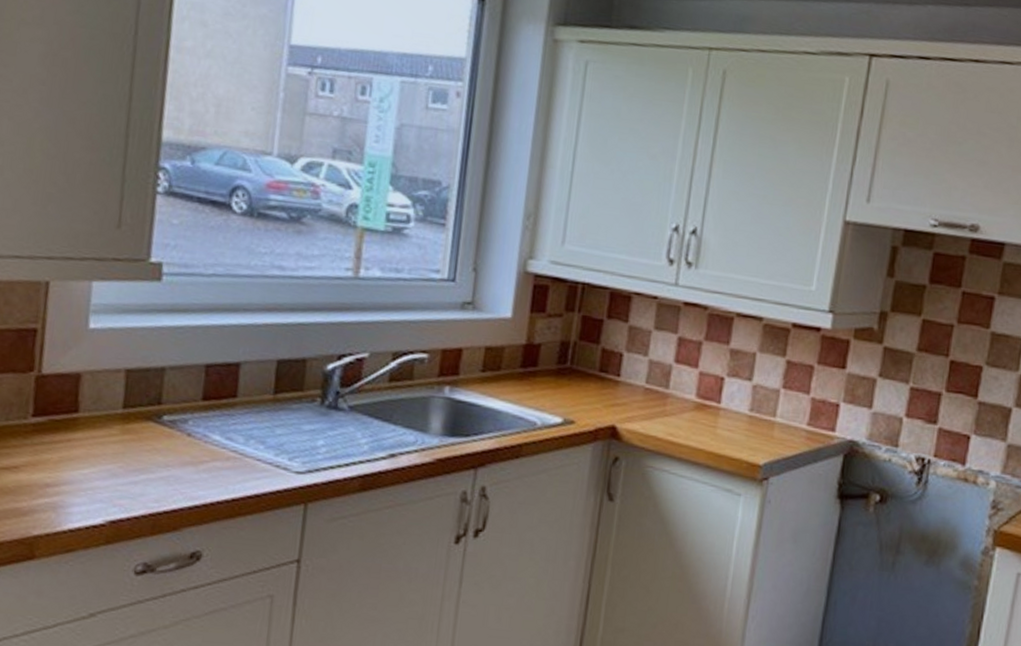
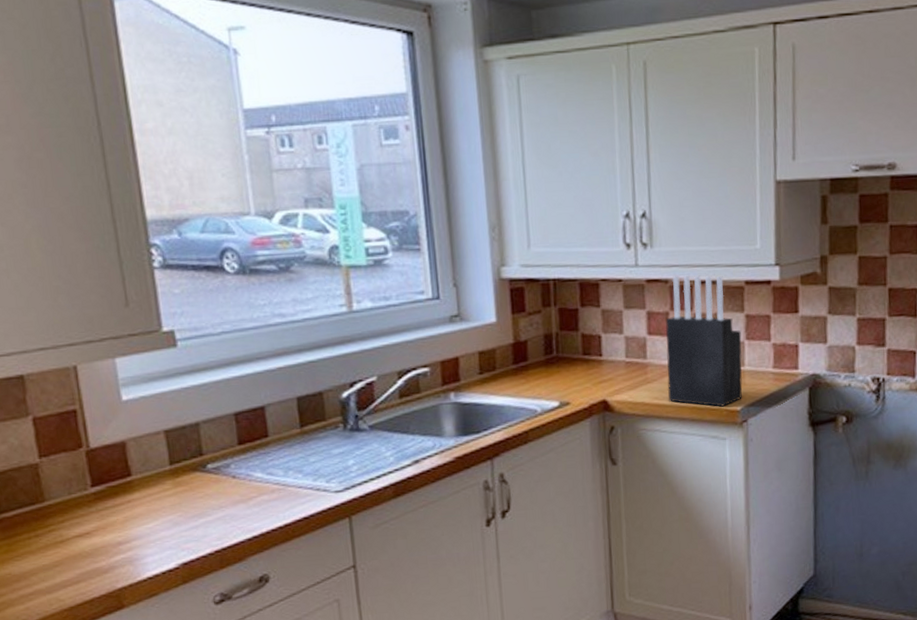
knife block: none [685,302,779,458] -> present [665,275,743,407]

